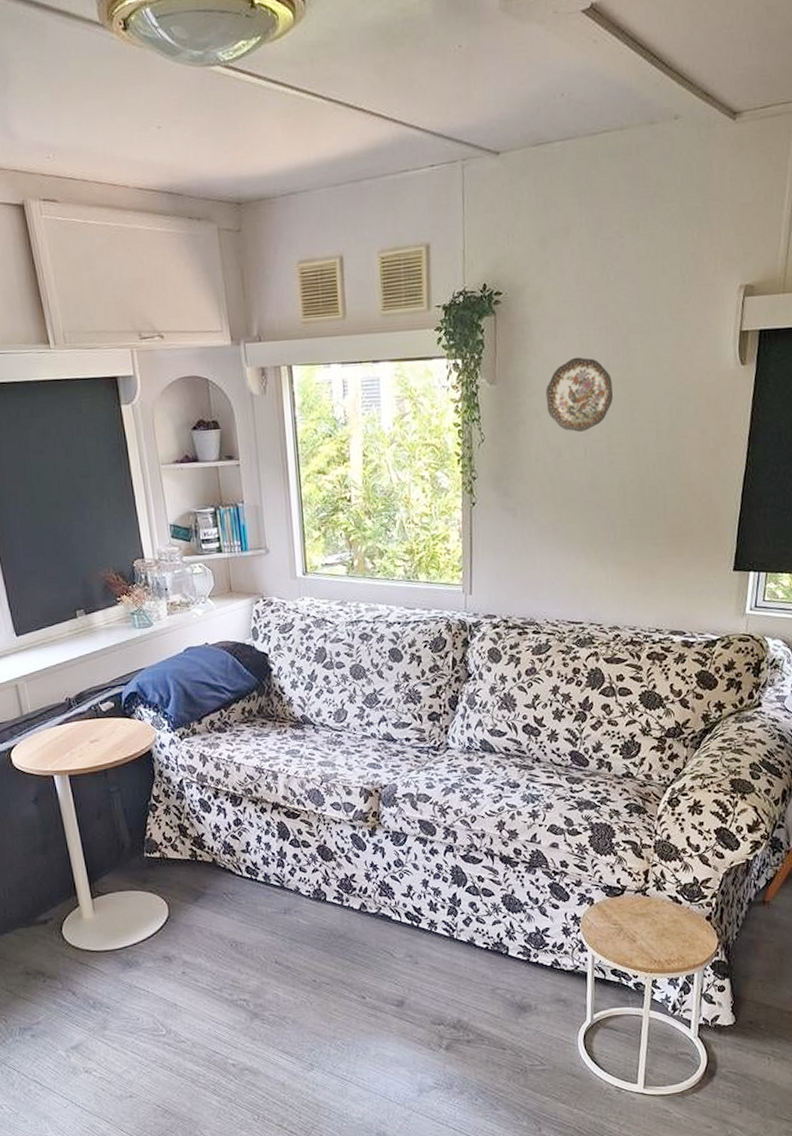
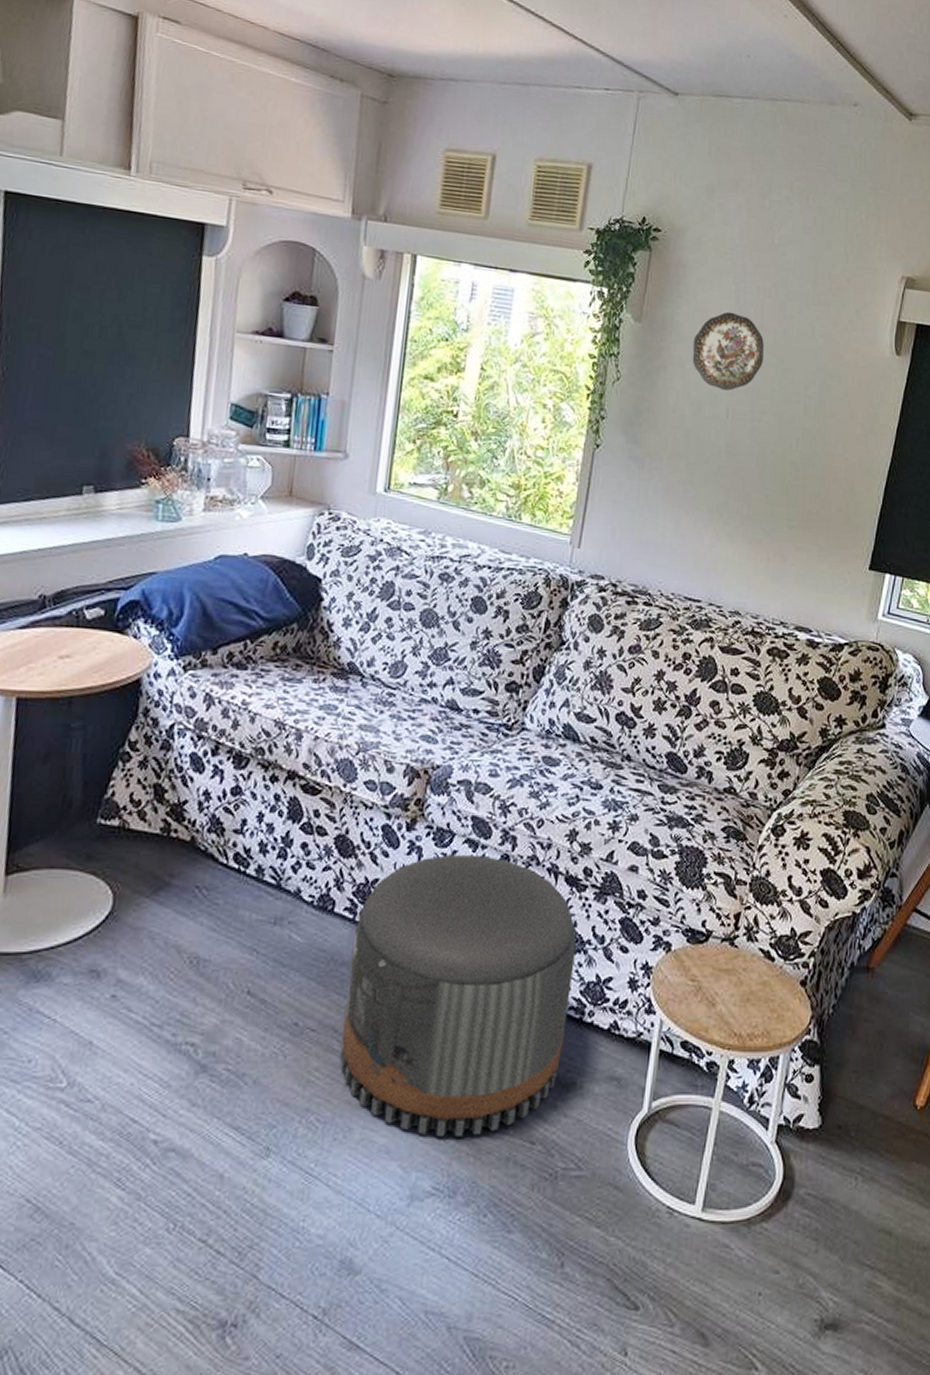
pouf: none [344,848,518,1049] -> present [340,854,576,1138]

